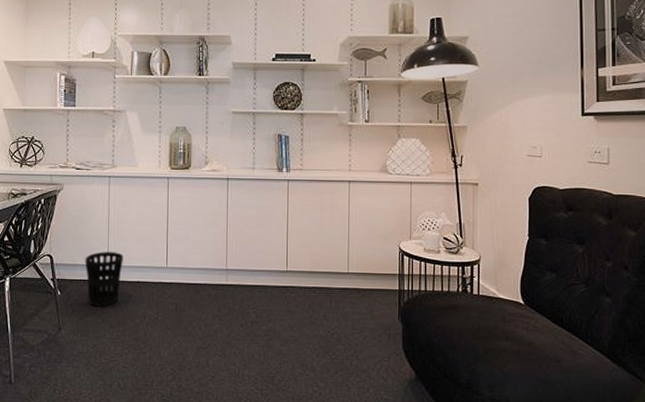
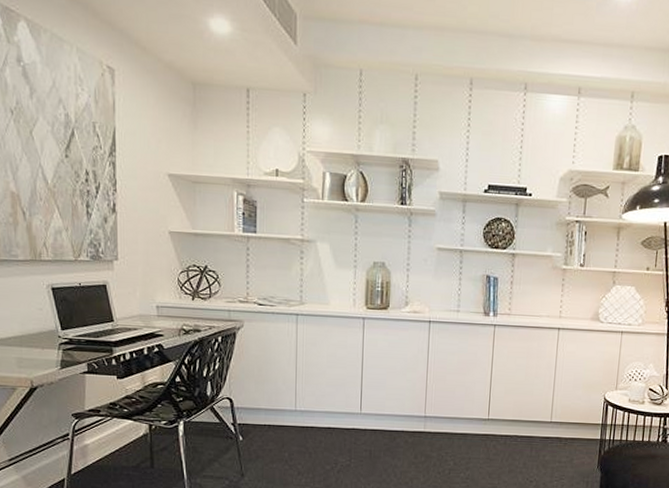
wastebasket: present [85,252,123,307] -> none [269,395,313,453]

